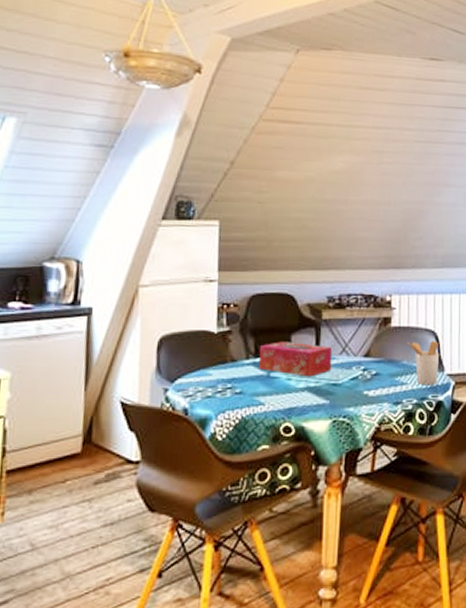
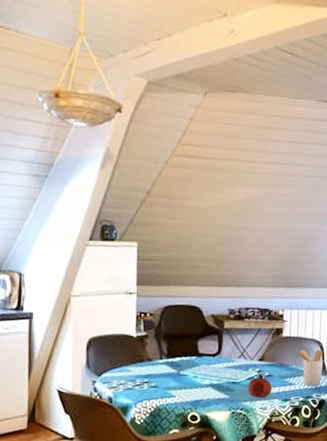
tissue box: present [259,341,333,377] -> none [170,345,233,376]
fruit: none [351,371,380,402] -> present [248,373,272,398]

